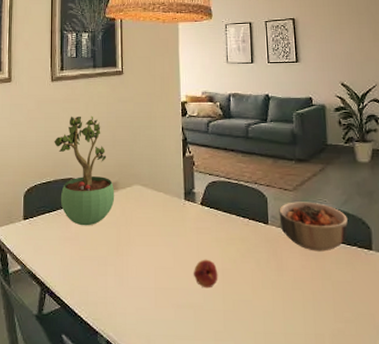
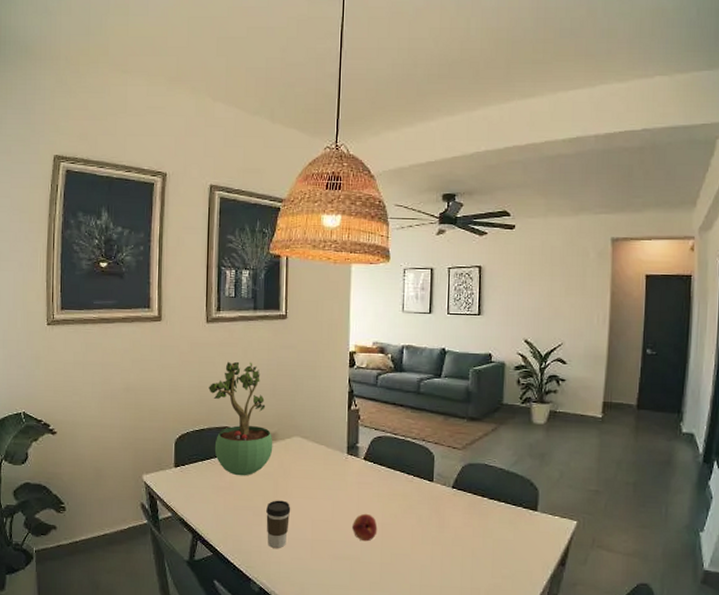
coffee cup: none [111,249,134,298] -> present [266,500,291,548]
bowl: present [279,202,348,252] -> none [445,460,516,511]

